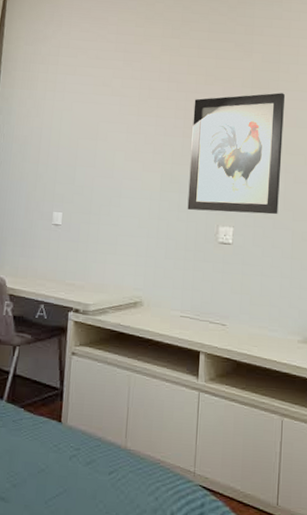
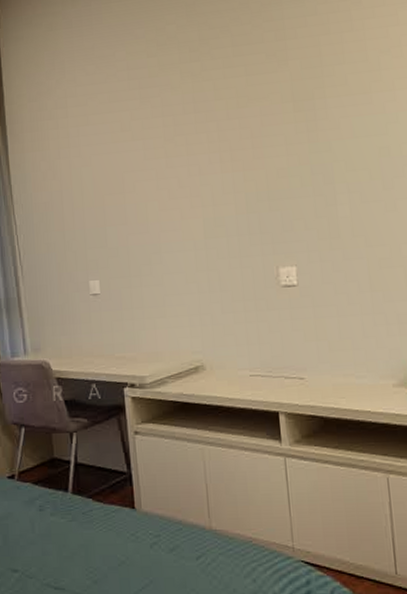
wall art: present [187,93,286,215] -> none [228,101,347,254]

